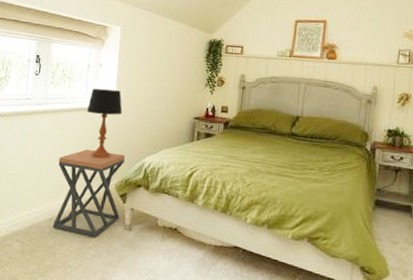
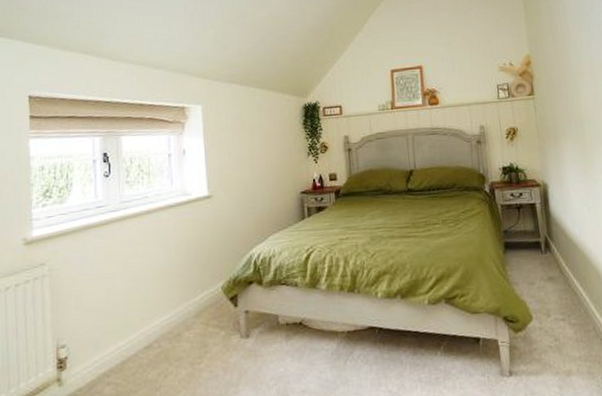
stool: present [53,149,125,237] -> none [148,250,233,357]
table lamp: present [86,88,123,159] -> none [174,176,218,261]

